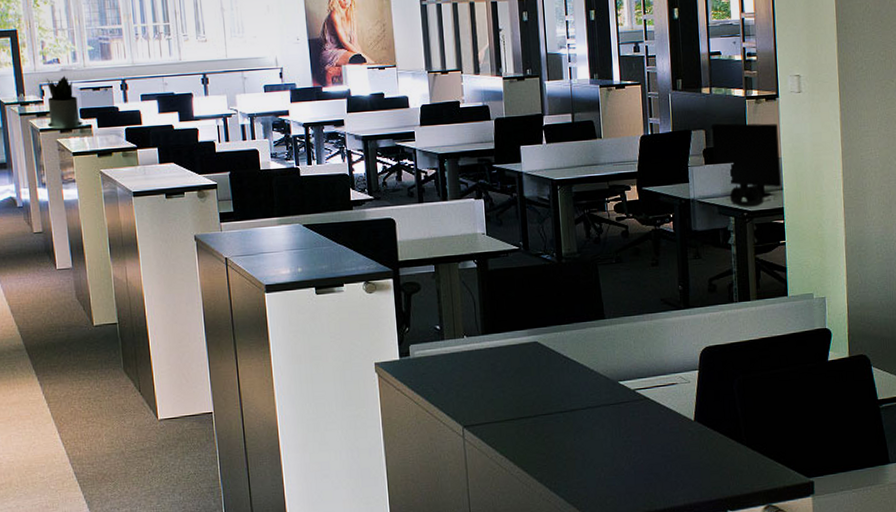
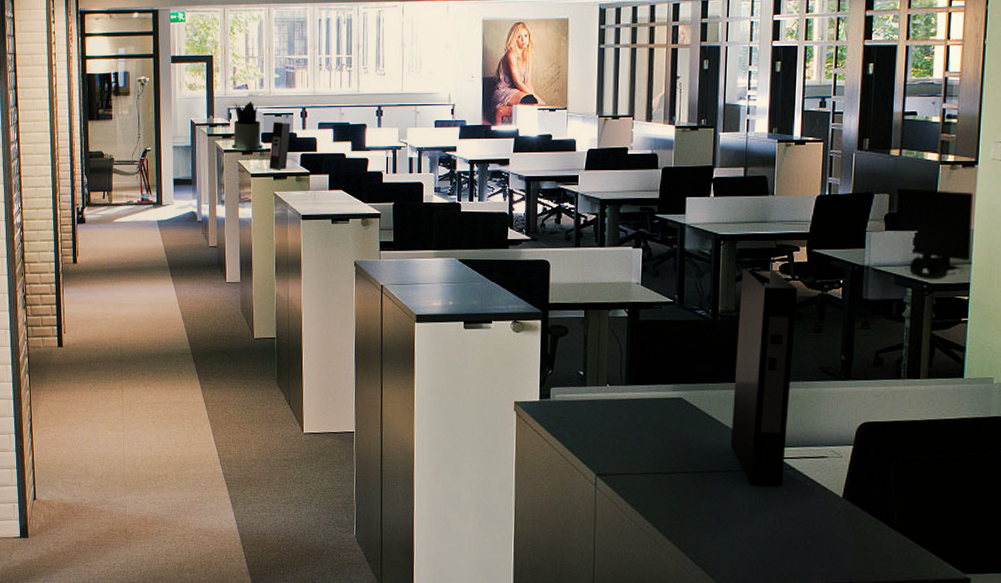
binder: none [91,96,112,147] -> present [269,122,291,170]
binder: none [580,209,640,419] -> present [730,269,798,486]

